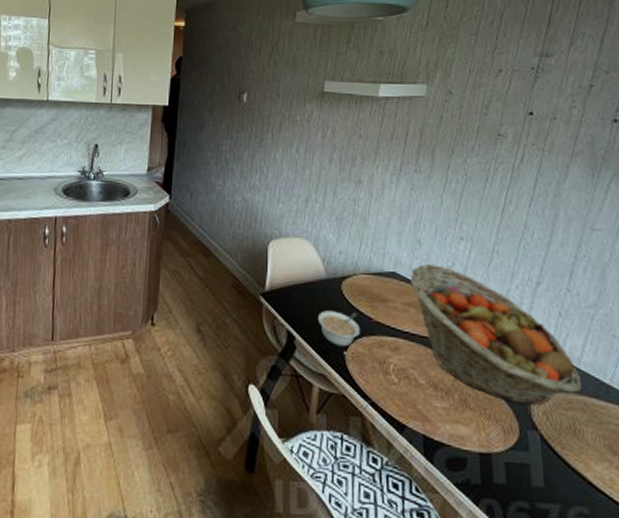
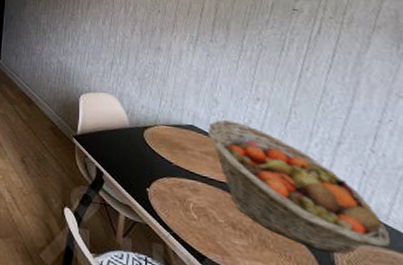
legume: present [318,310,361,347] -> none [123,153,162,185]

